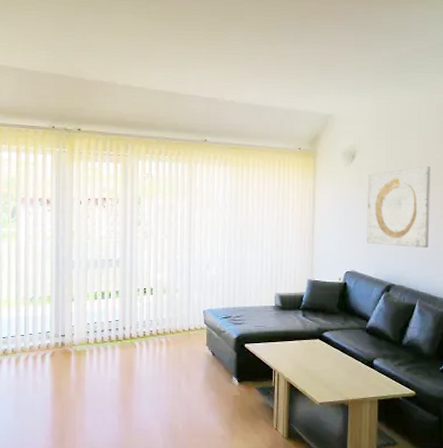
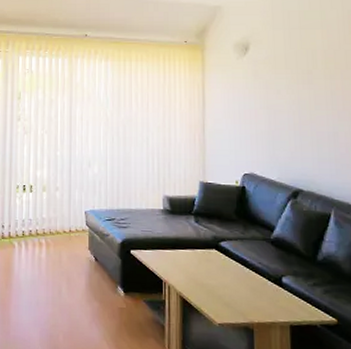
wall art: present [367,166,430,248] -> none [264,58,343,149]

